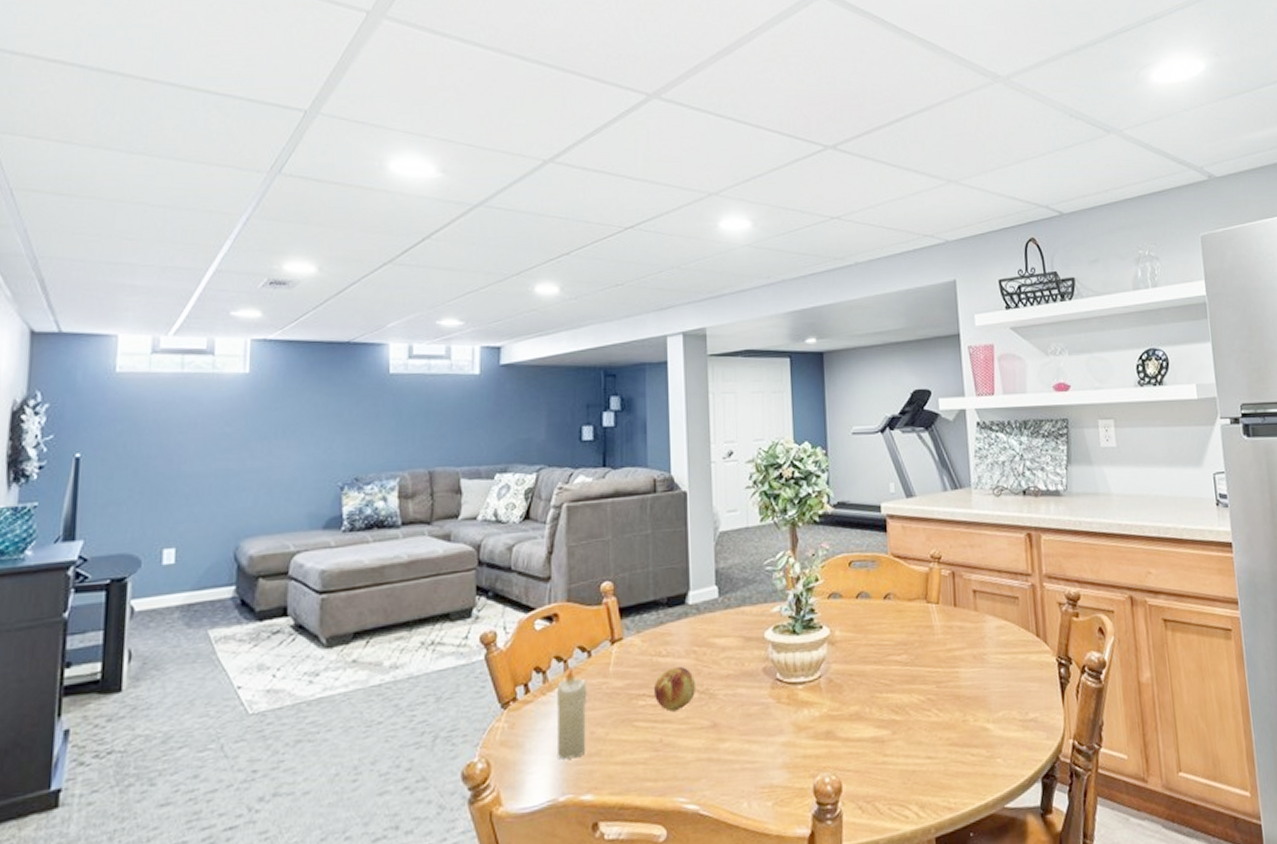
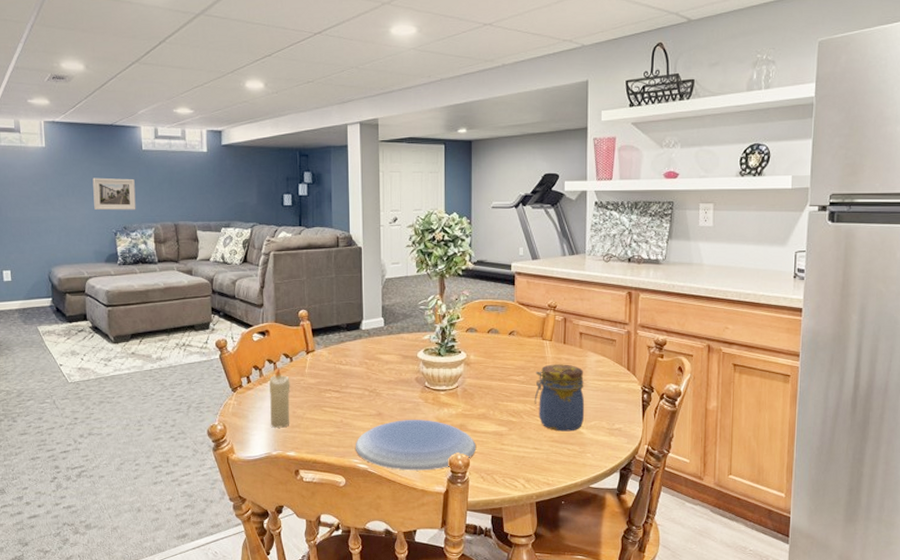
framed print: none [313,412,376,456] -> present [92,177,136,211]
fruit: present [653,666,697,712] -> none [336,372,367,403]
plate: none [681,728,850,808] -> present [356,420,477,471]
jar: none [921,634,989,730] -> present [534,364,585,432]

